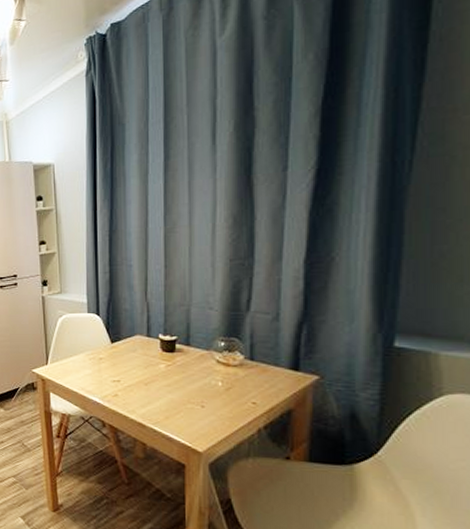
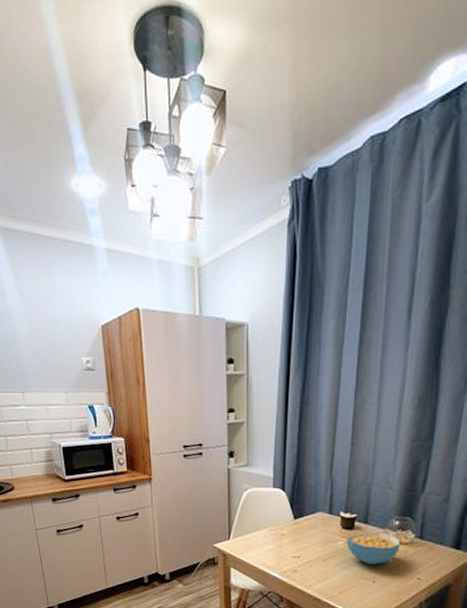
cereal bowl: none [168,353,229,388] -> present [347,530,401,565]

